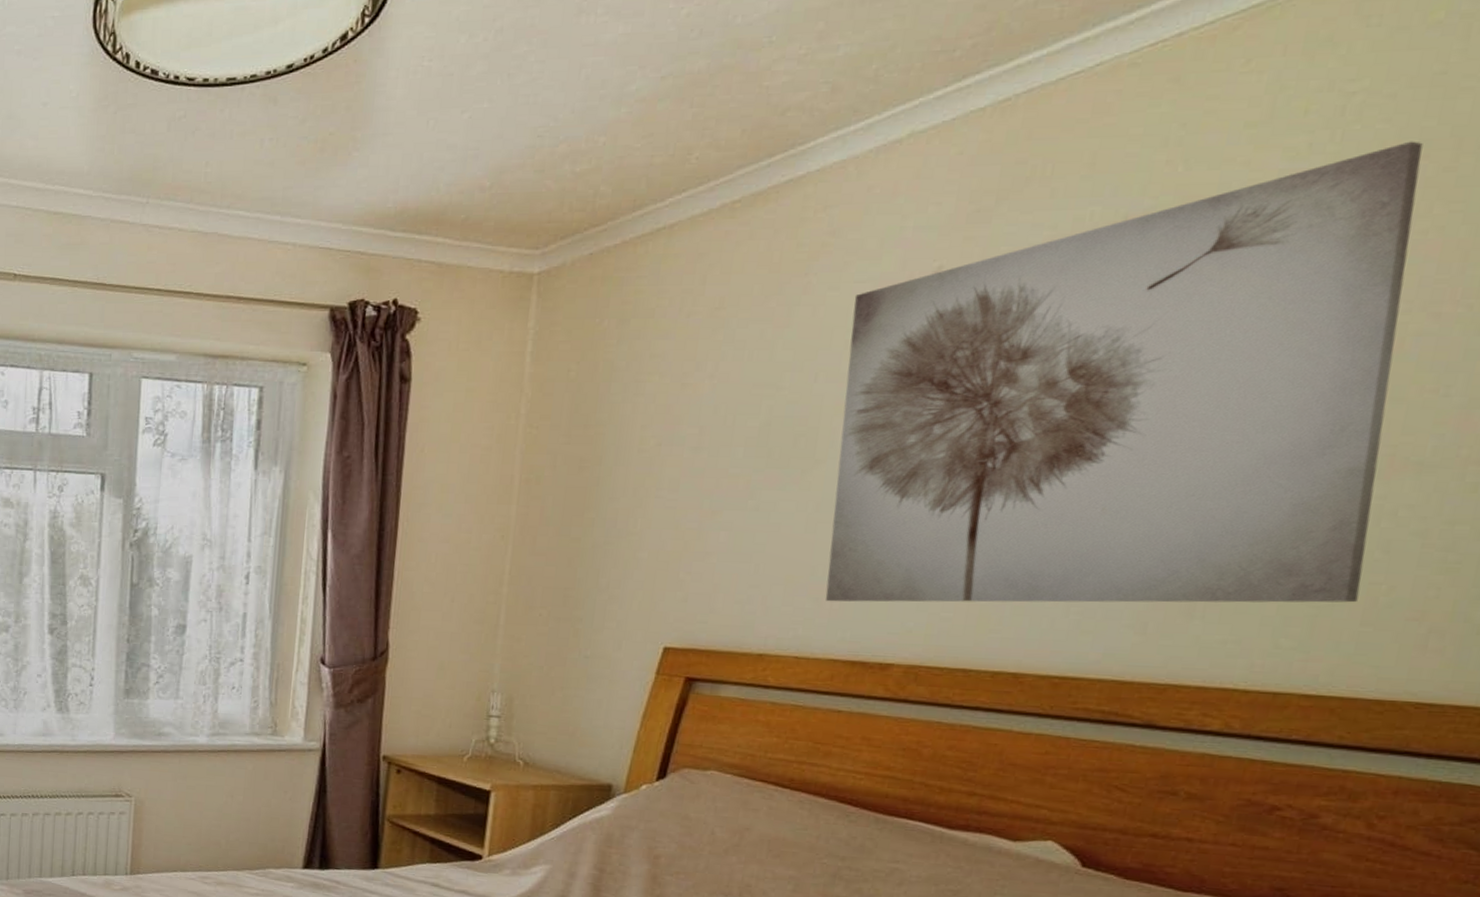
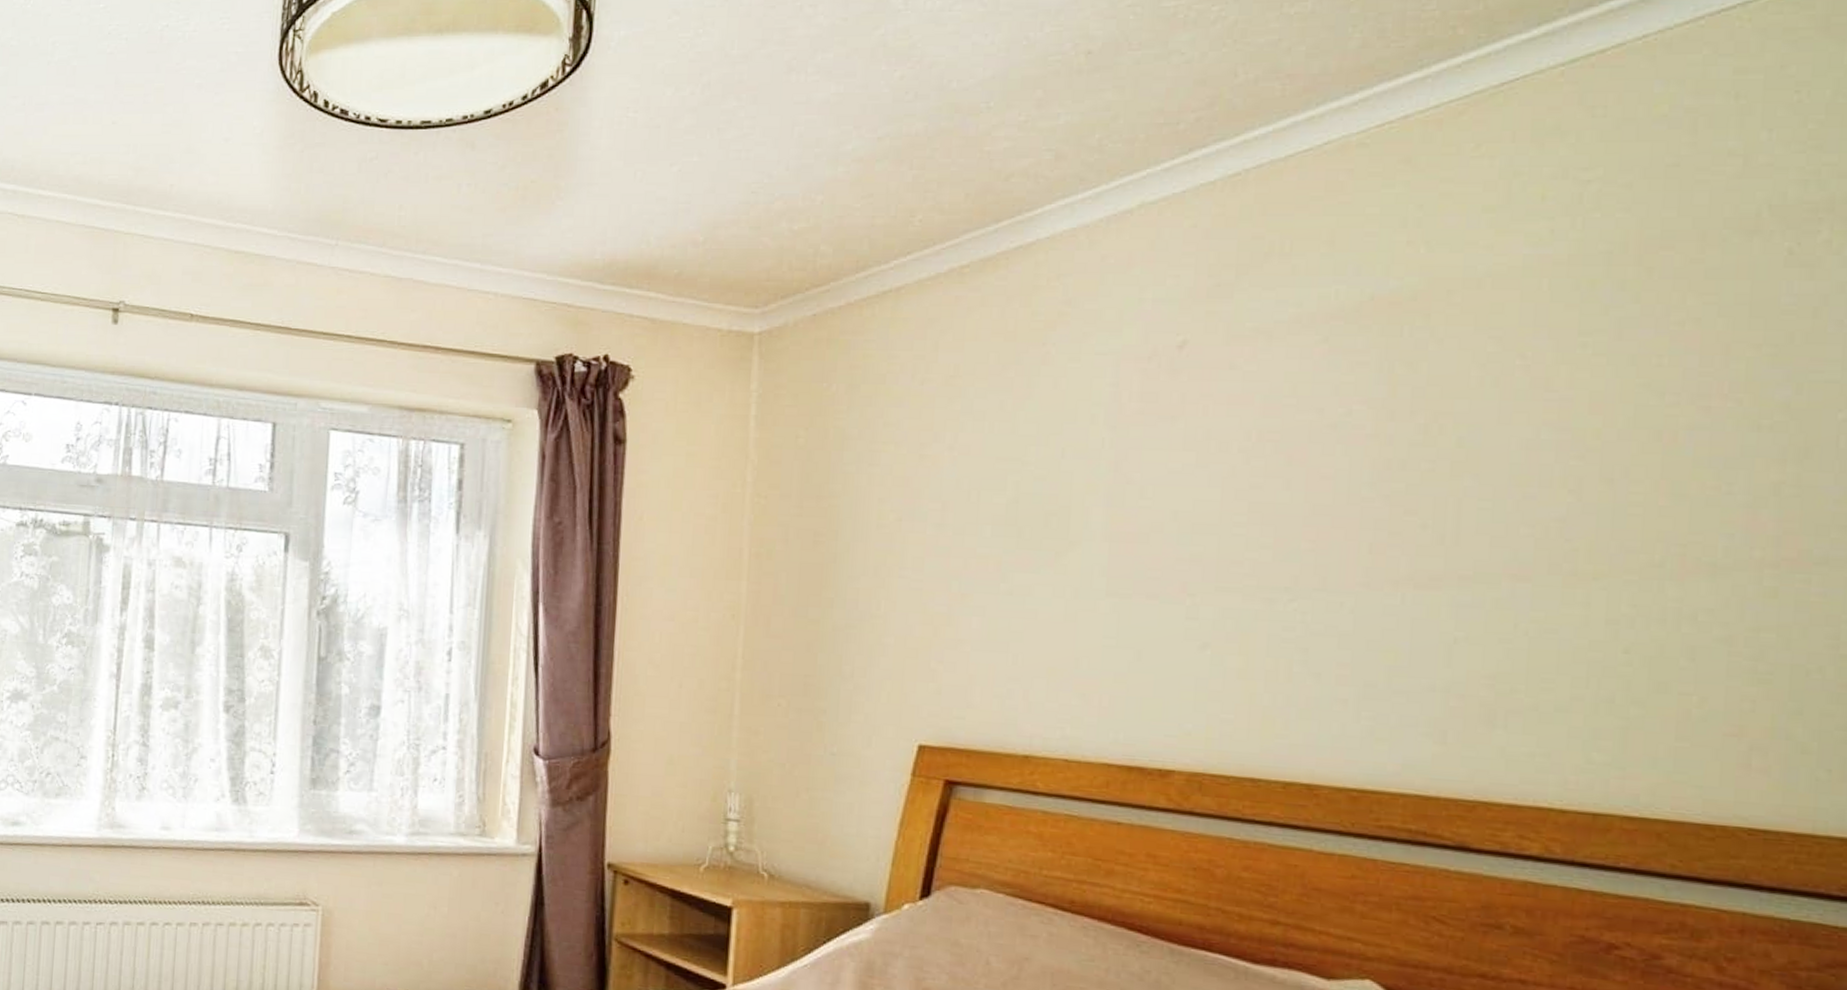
wall art: present [825,141,1423,603] -> none [1092,231,1670,715]

